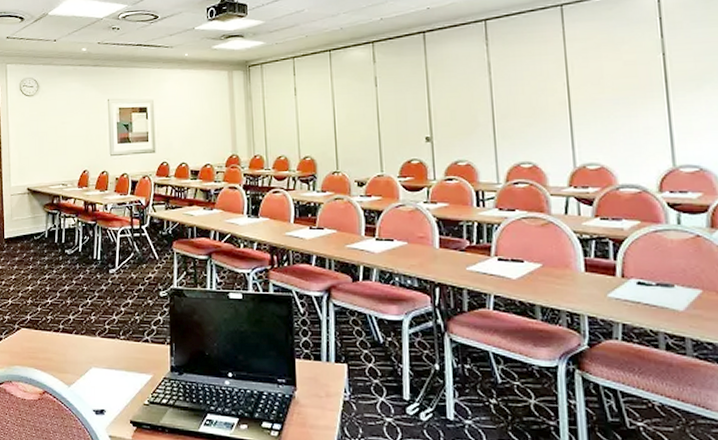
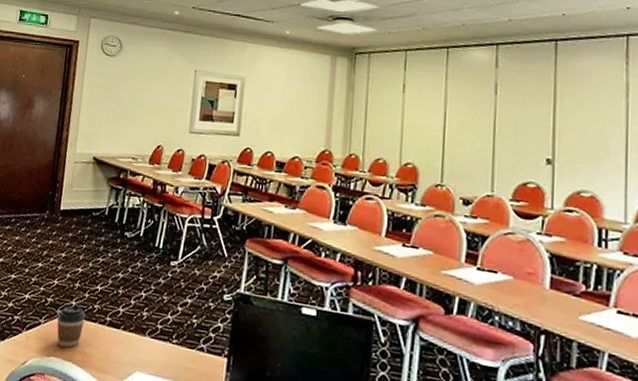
coffee cup: none [15,318,41,356] -> present [57,304,86,348]

